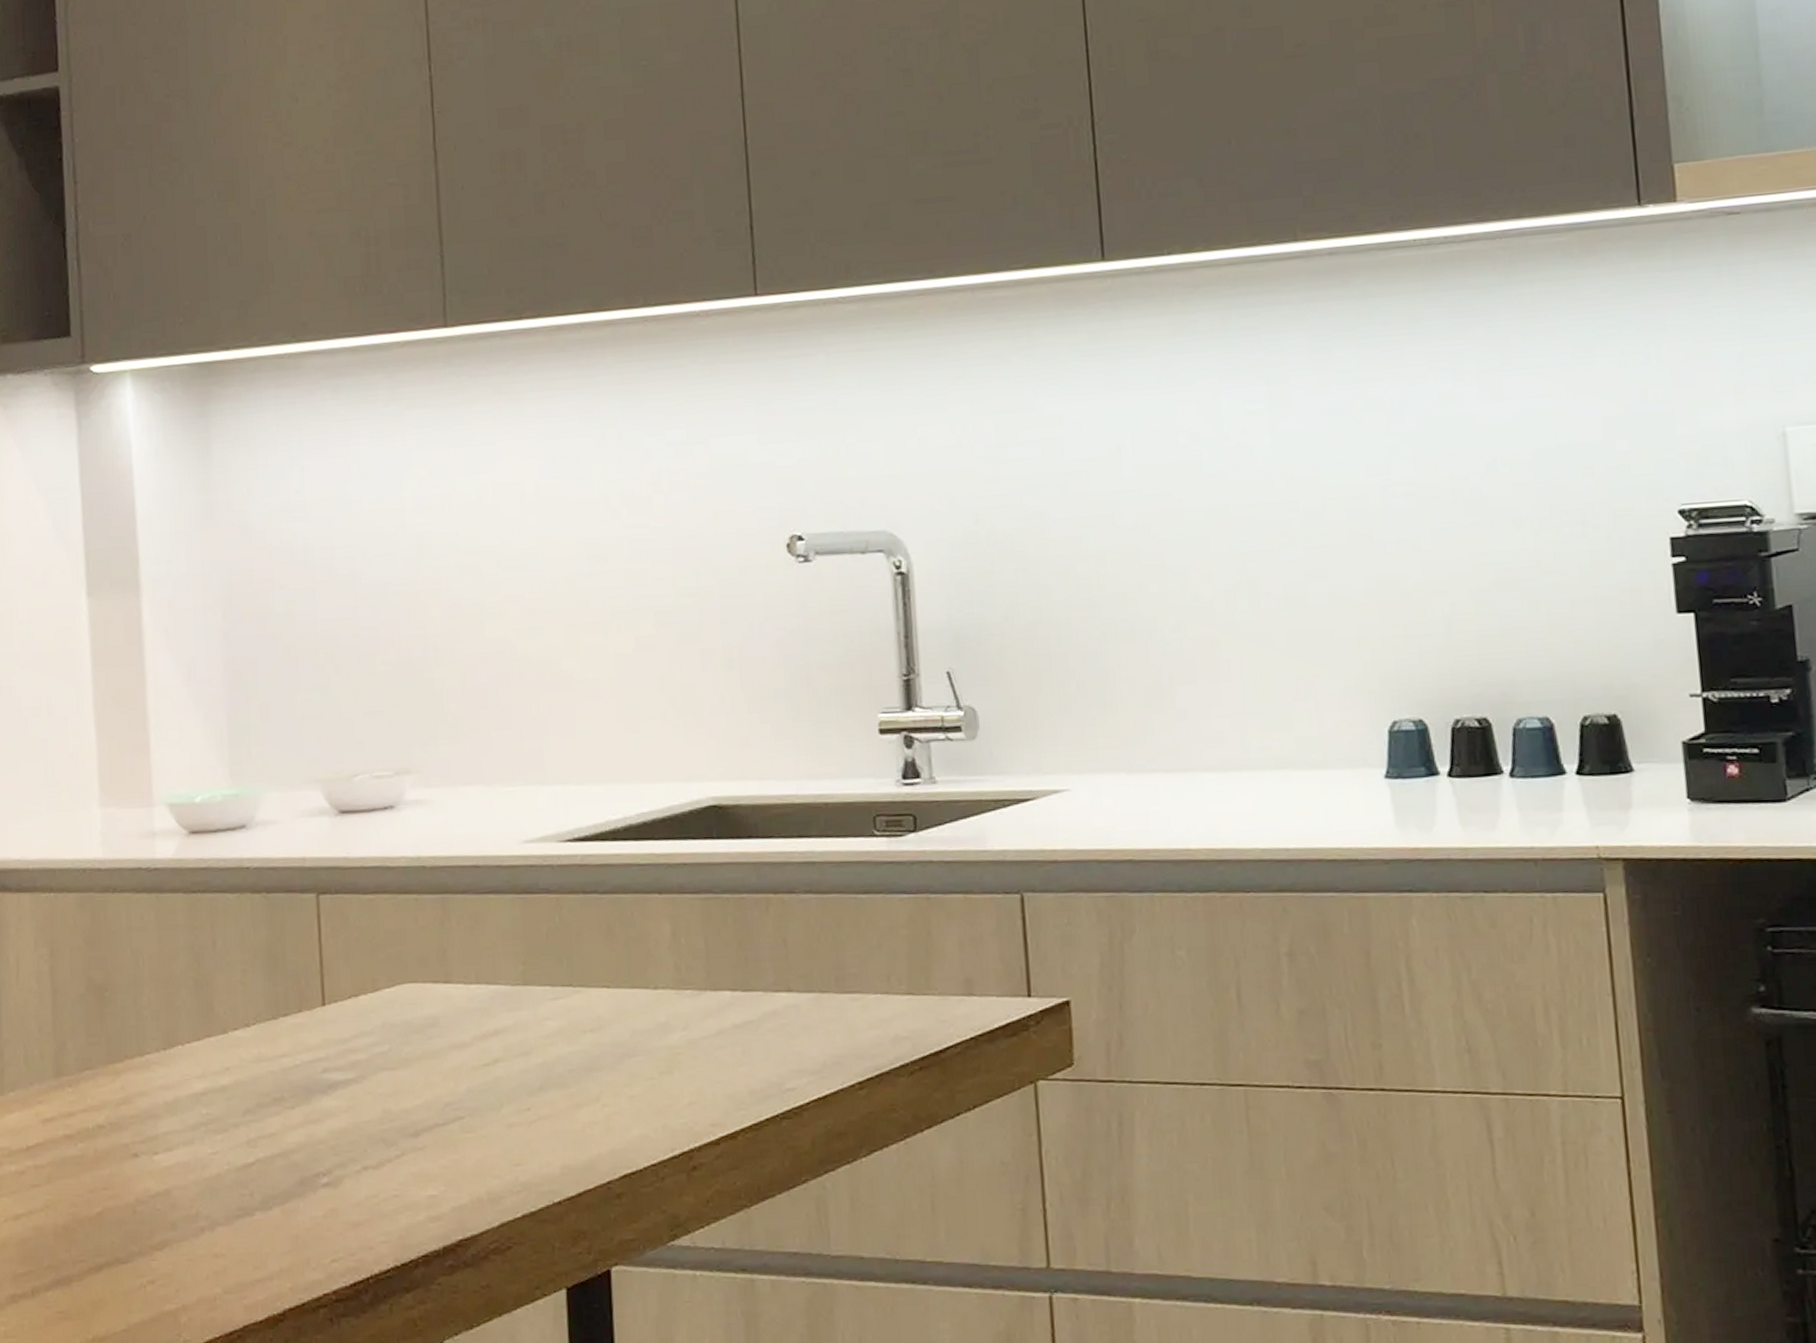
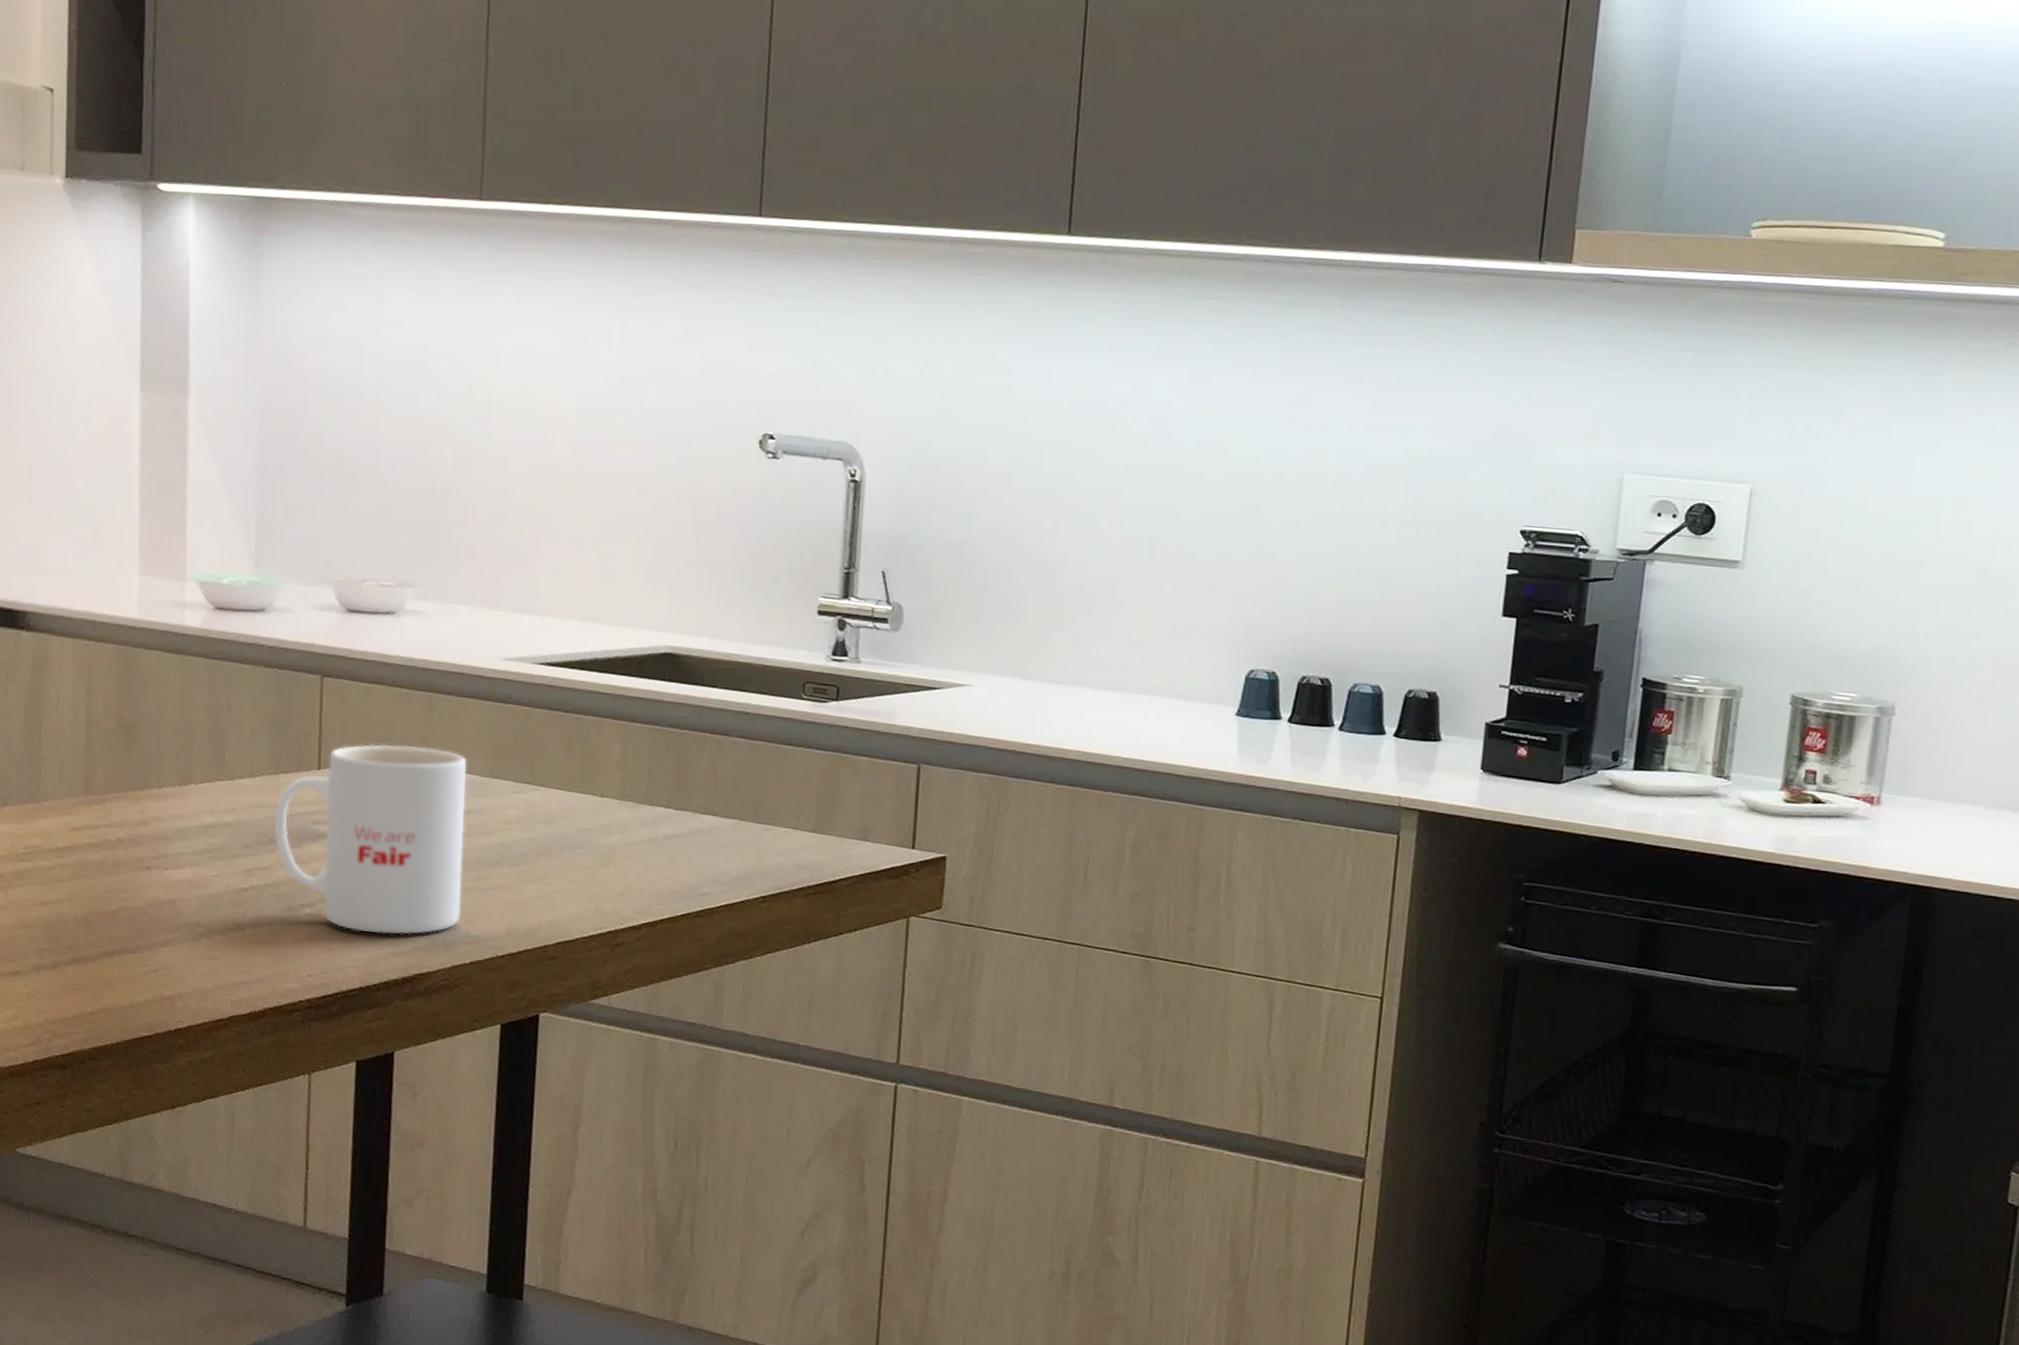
mug: none [277,960,505,1197] -> present [274,744,467,935]

